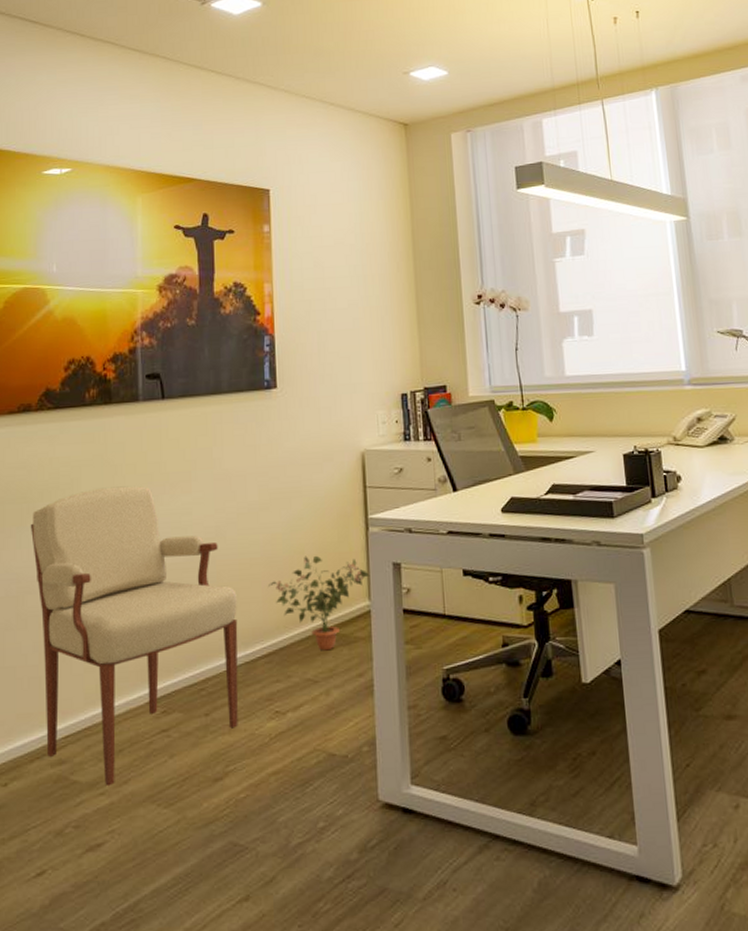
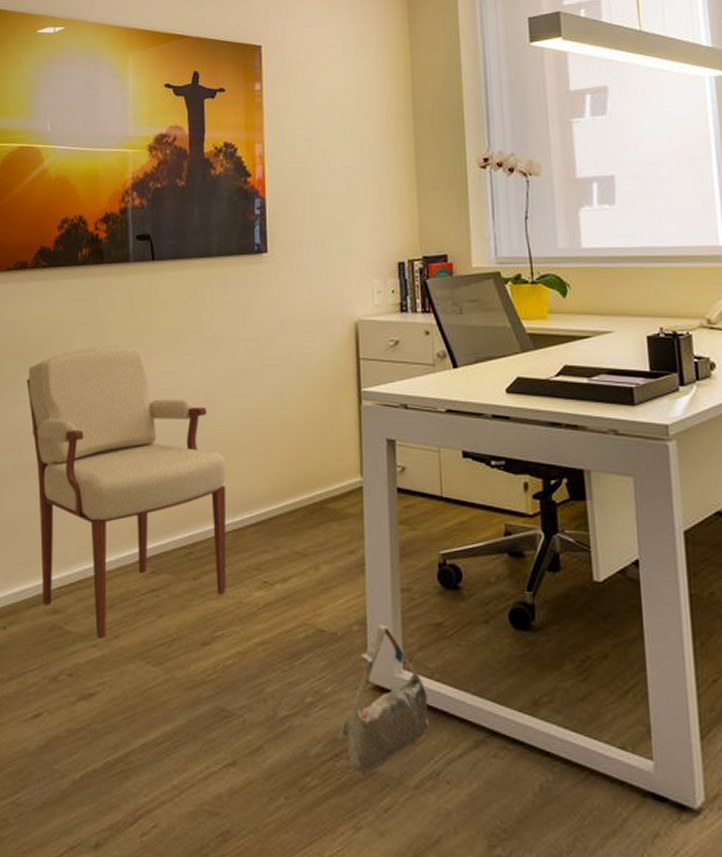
potted plant: present [268,555,370,651] -> none [257,426,363,525]
bag: none [350,743,437,892] -> present [339,625,430,774]

